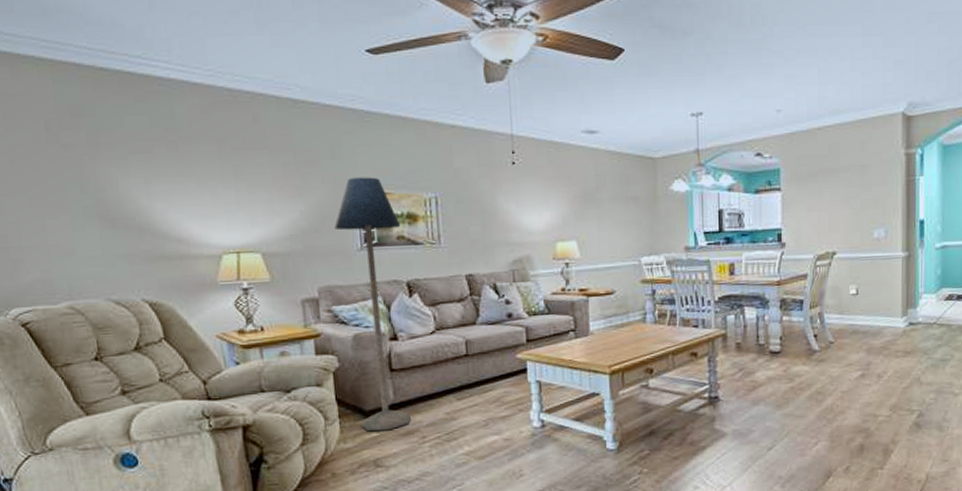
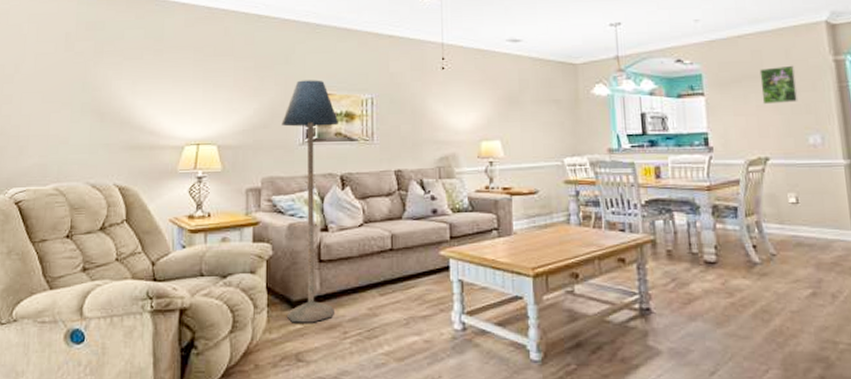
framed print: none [835,159,869,199] -> present [759,65,799,105]

